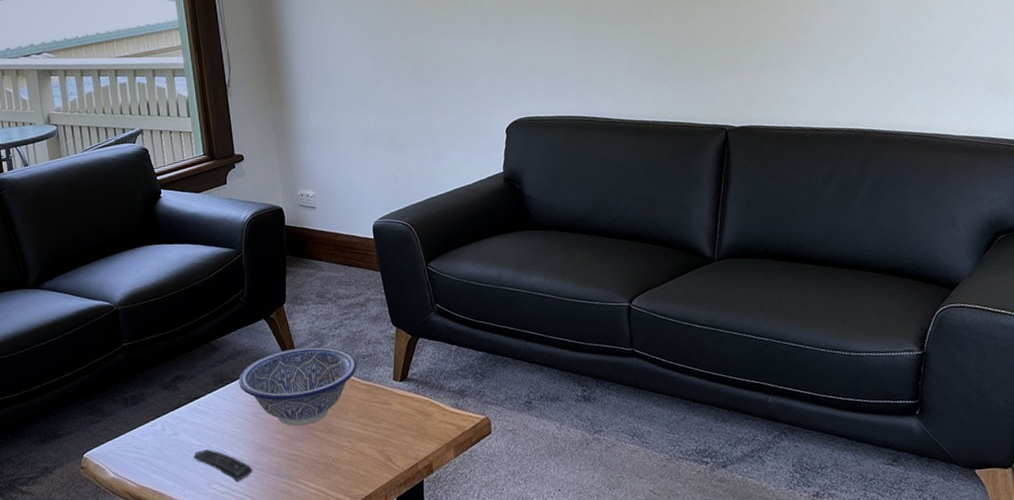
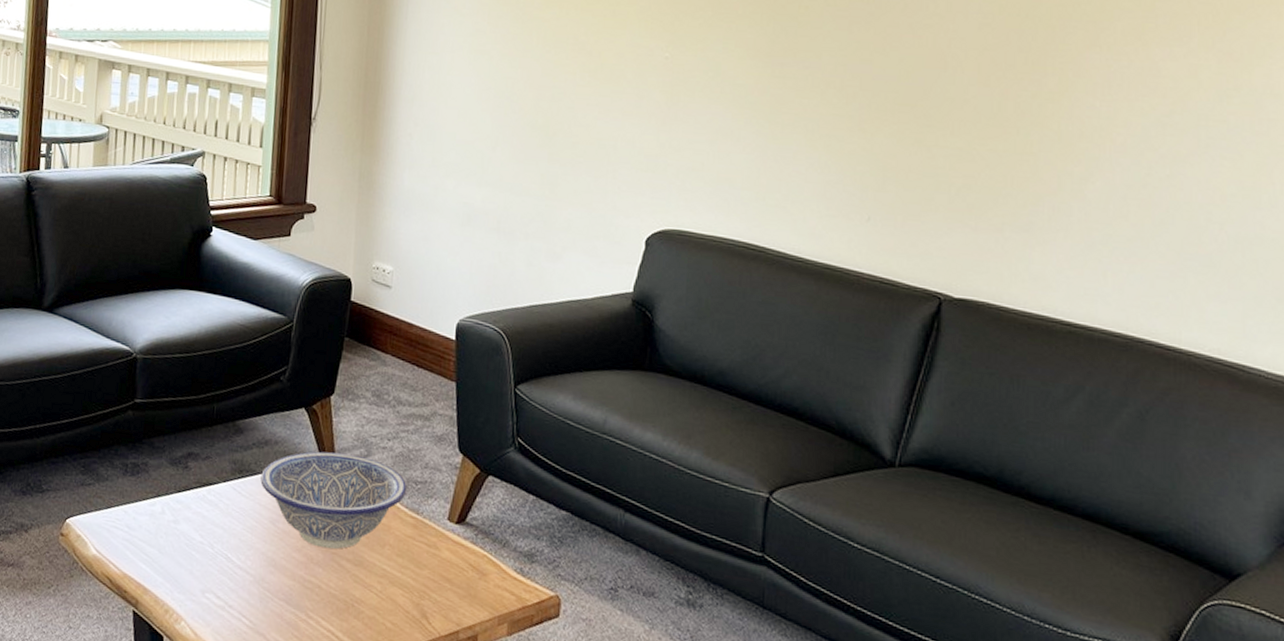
remote control: present [193,449,253,482] -> none [191,548,258,598]

